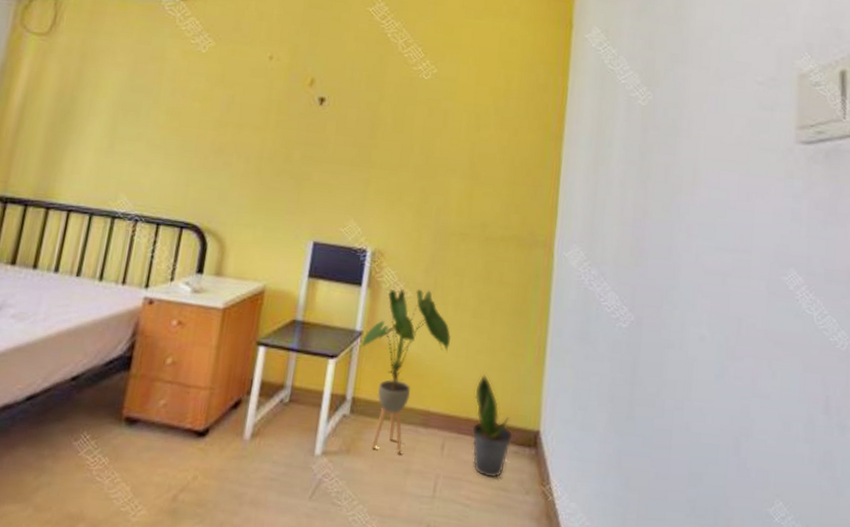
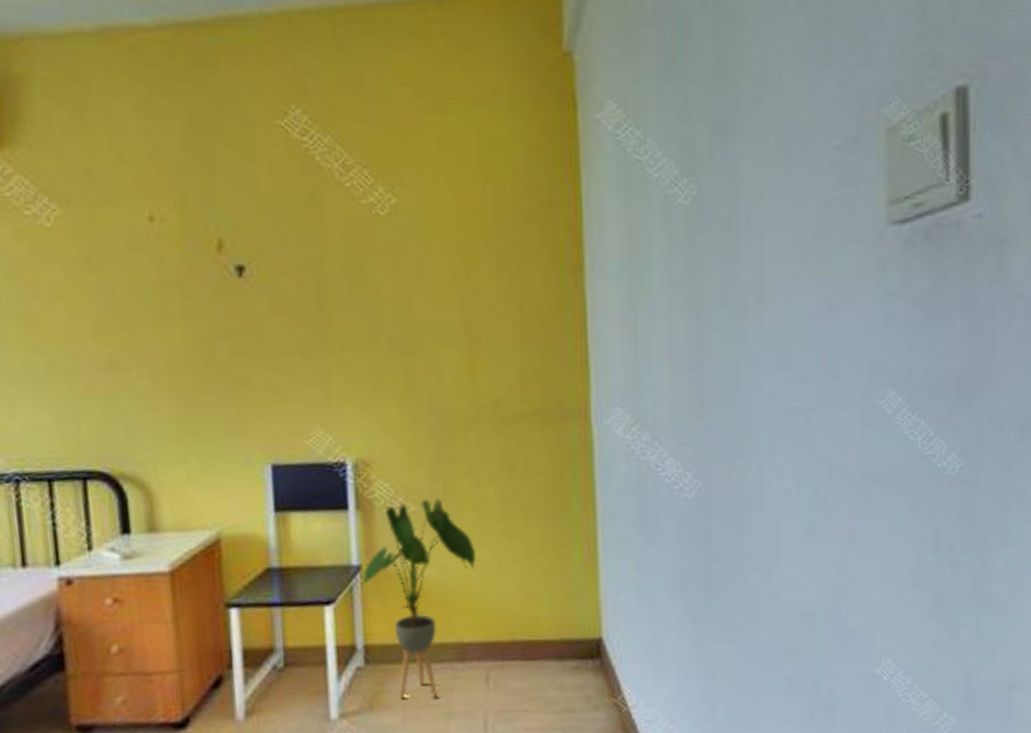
potted plant: present [472,374,513,479] -> none [516,586,570,703]

